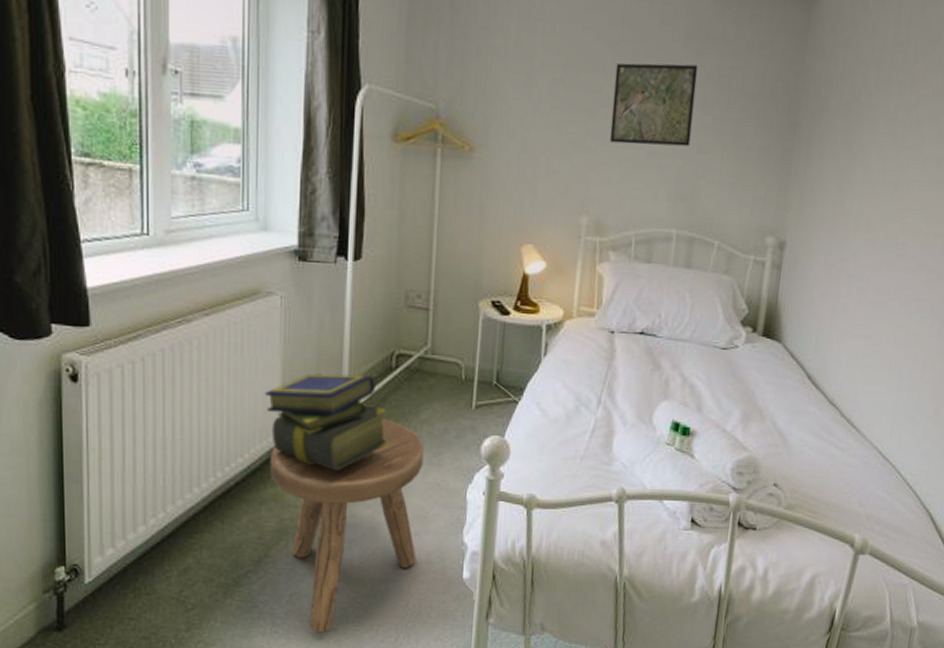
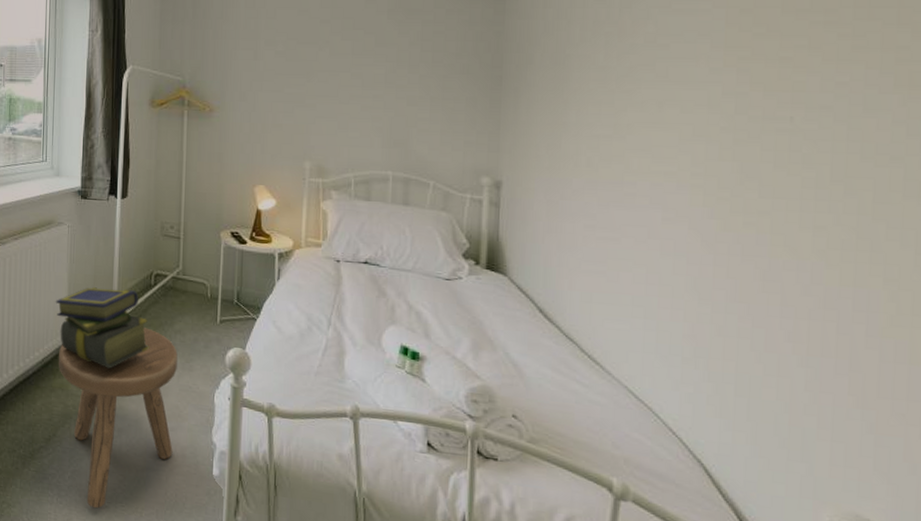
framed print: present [609,63,698,147] -> none [326,33,402,101]

